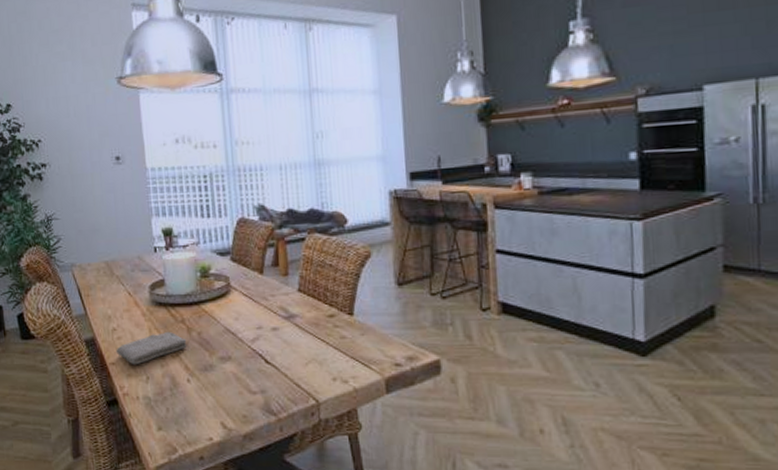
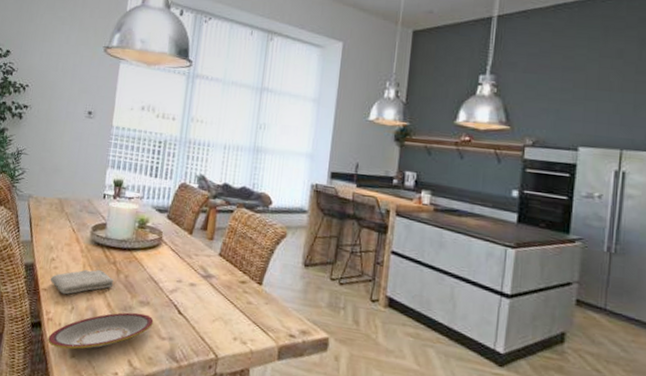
plate: none [128,370,240,423] -> present [48,312,154,350]

